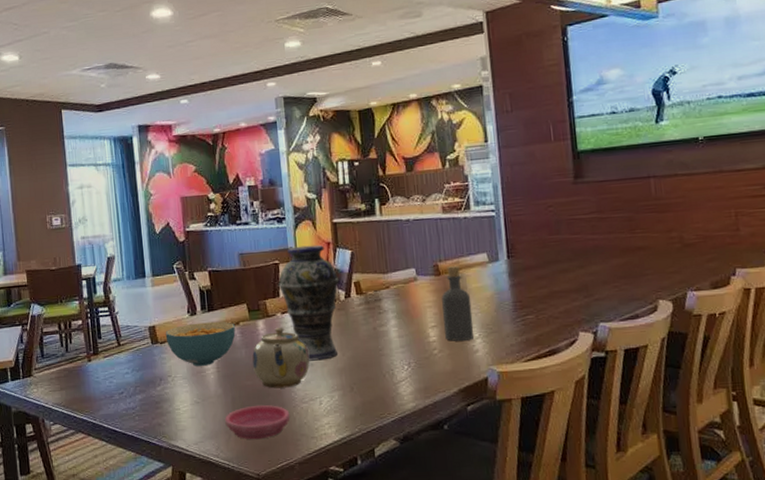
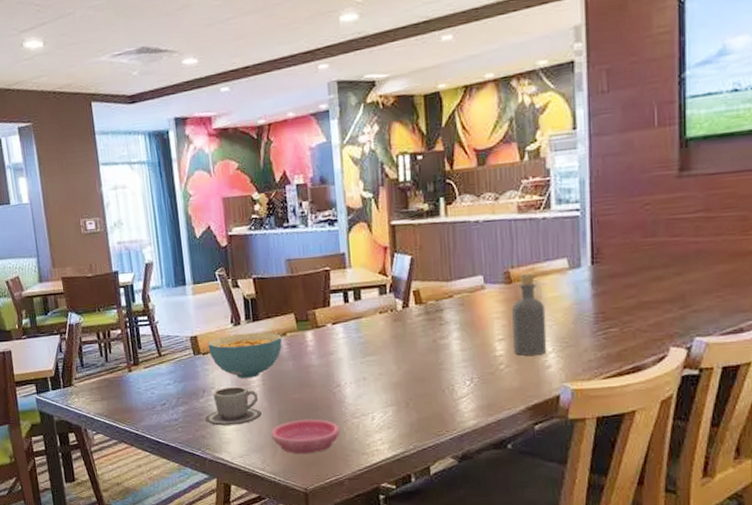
cup: none [161,374,216,413] -> present [204,386,262,426]
teapot: present [252,327,310,389] -> none [300,338,362,403]
vase: present [278,244,340,361] -> none [328,249,397,375]

